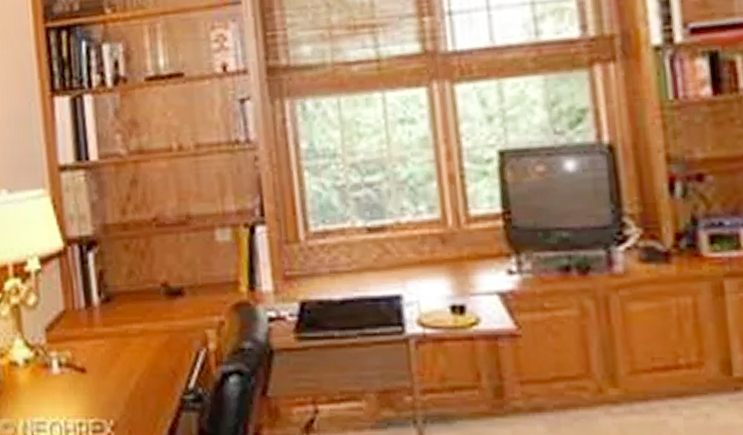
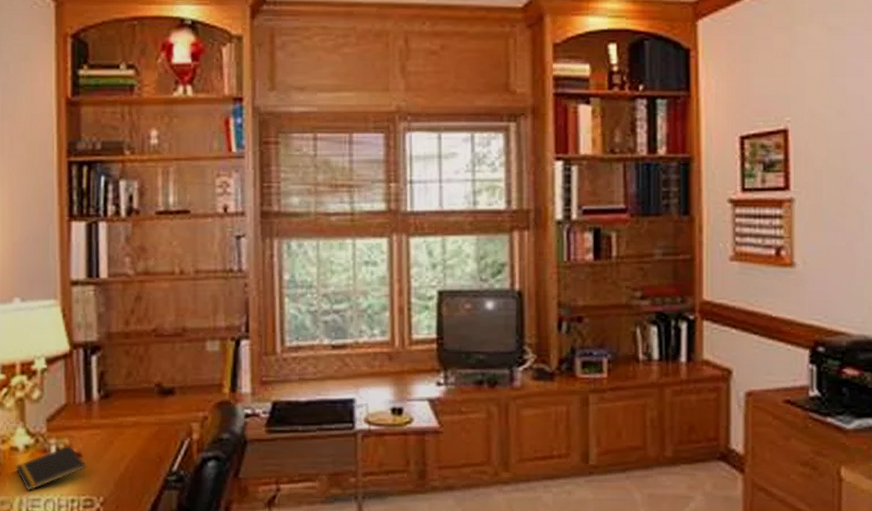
notepad: none [16,359,93,412] -> present [15,446,87,491]

